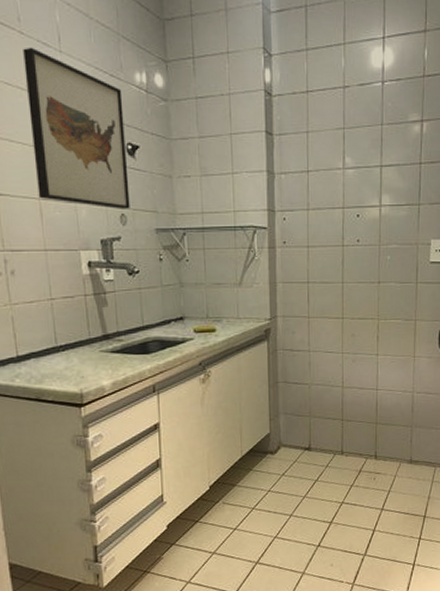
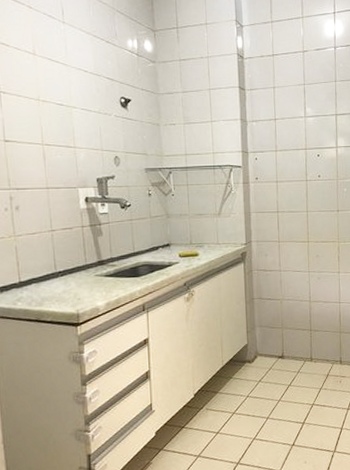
wall art: present [23,47,130,209] -> none [31,18,123,152]

